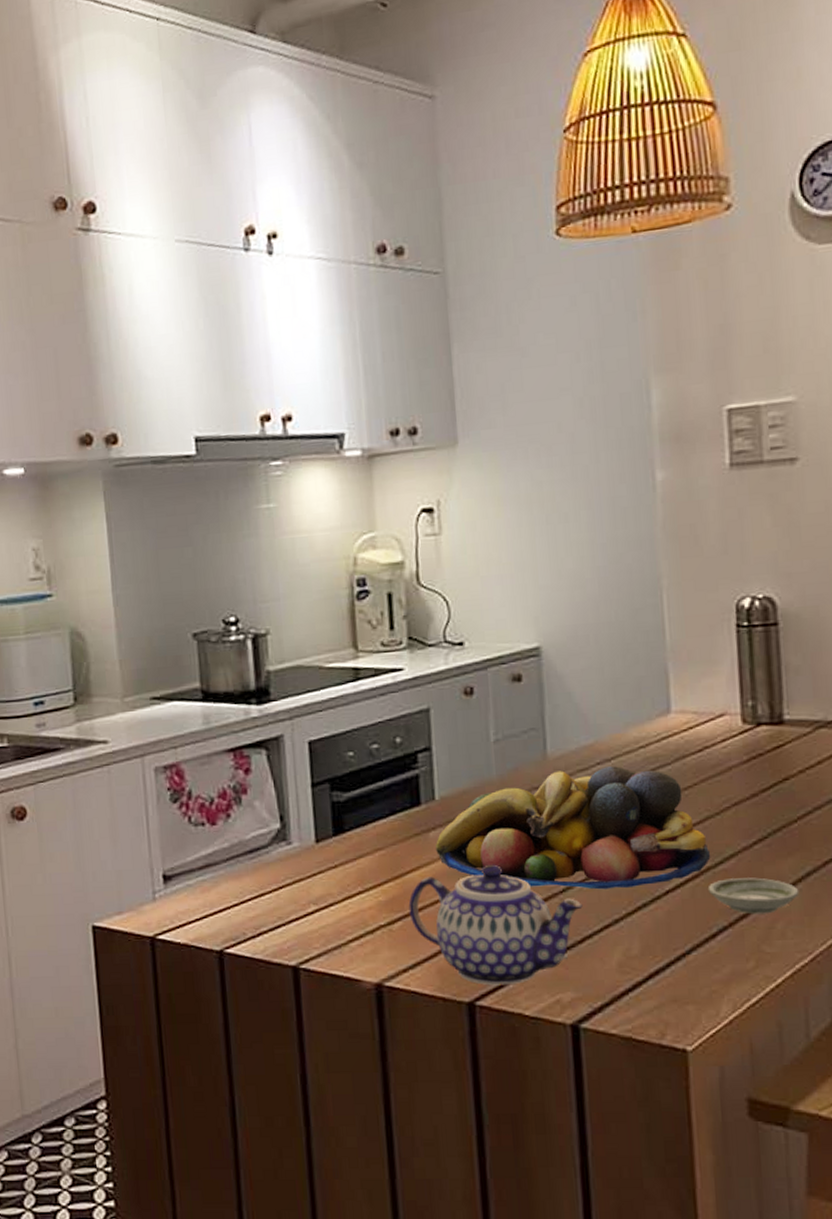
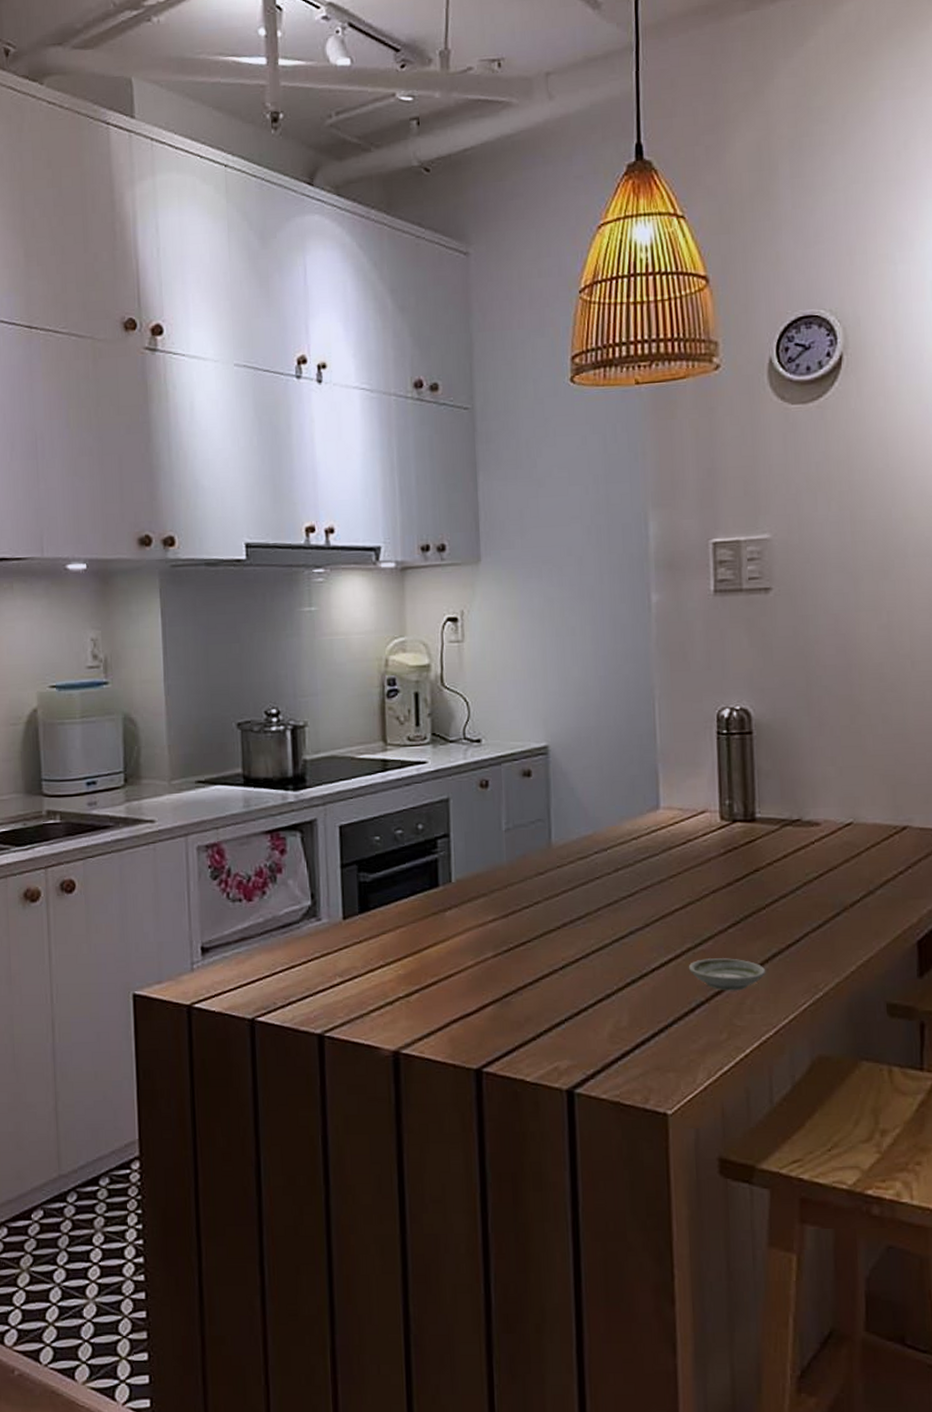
teapot: present [408,864,583,986] -> none [425,942,579,1054]
fruit bowl: present [435,766,711,890] -> none [450,855,692,967]

